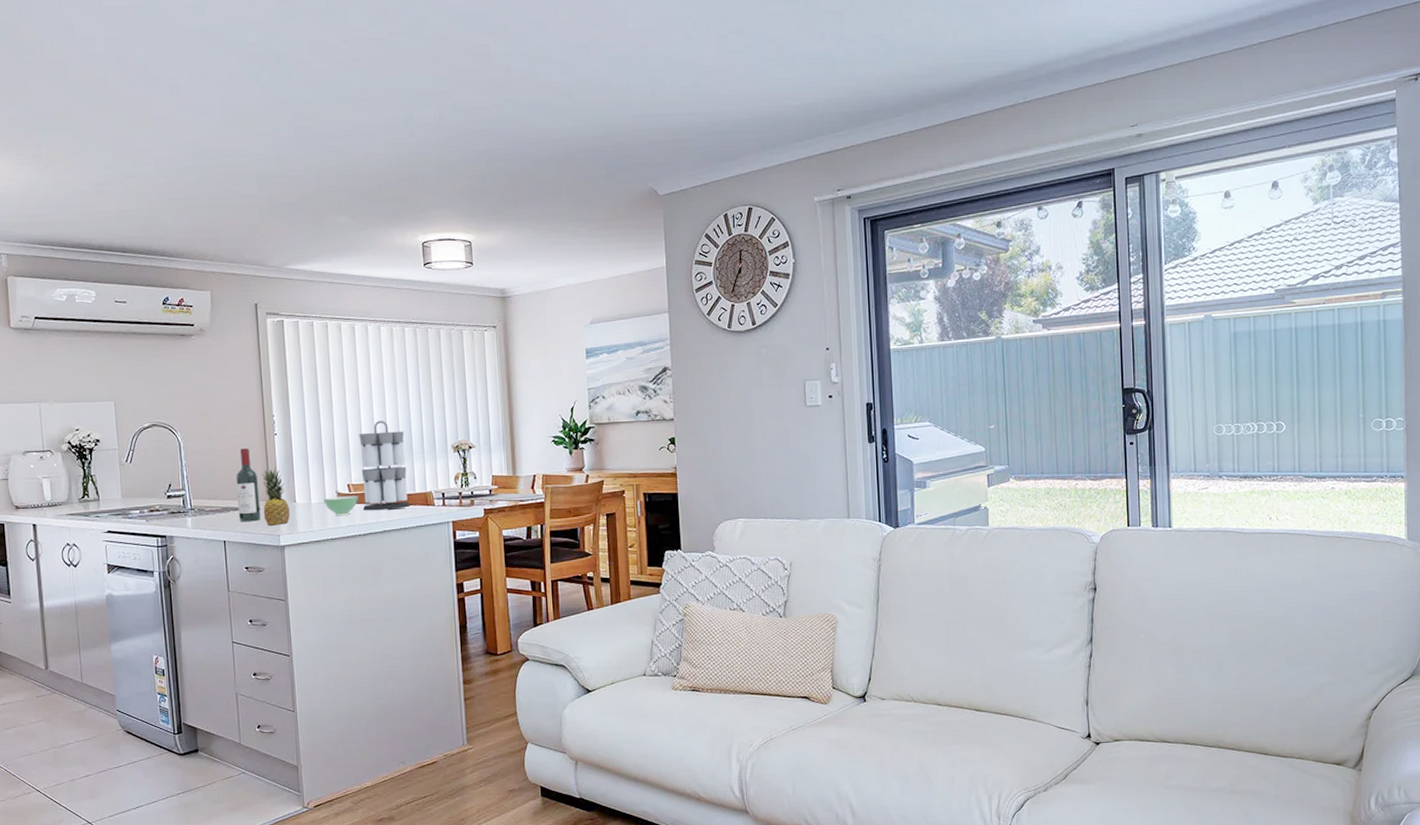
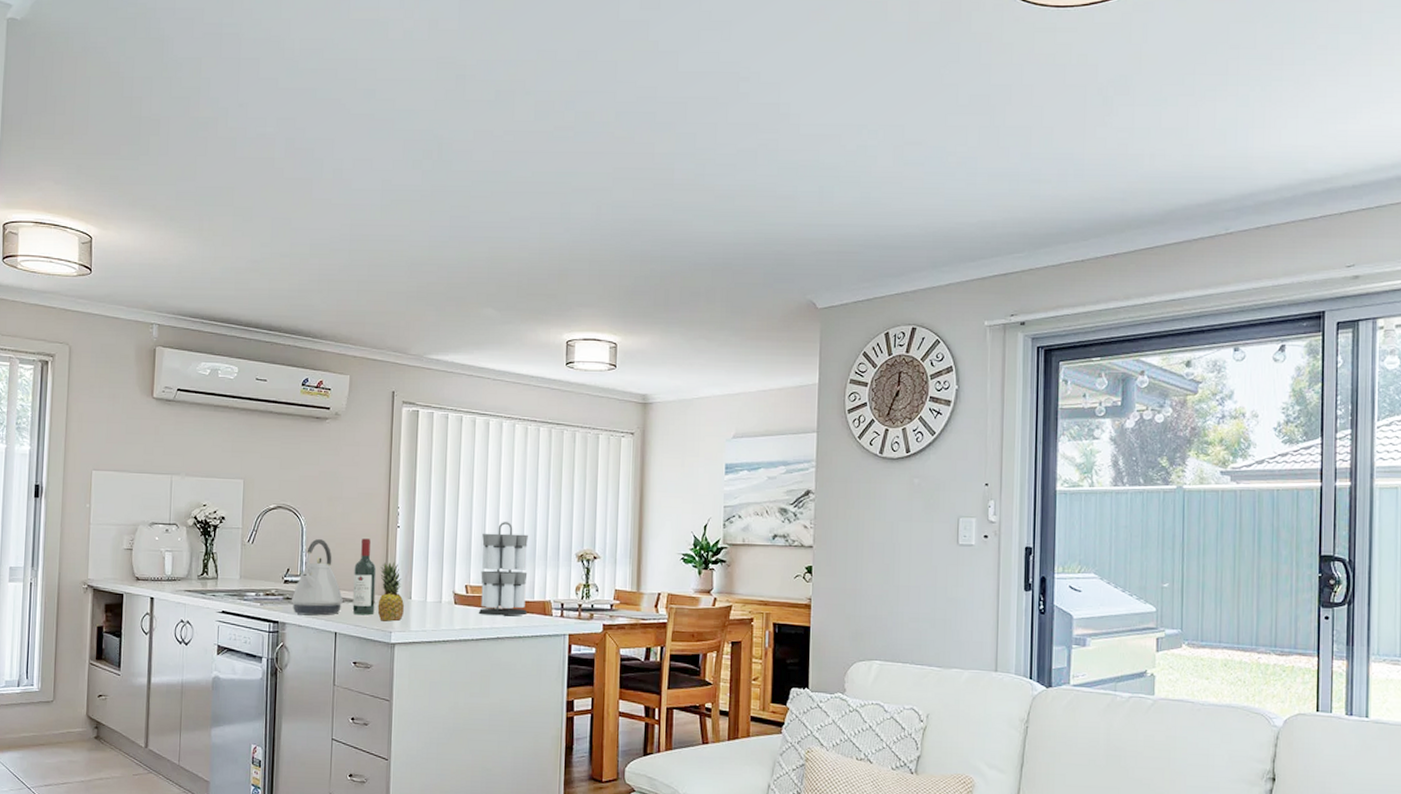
kettle: none [176,453,228,528] -> present [291,539,343,616]
bowl: present [323,496,358,516] -> none [439,597,475,618]

